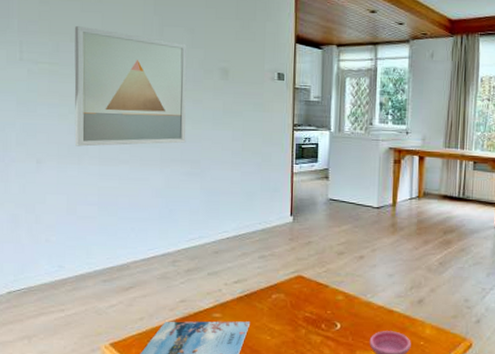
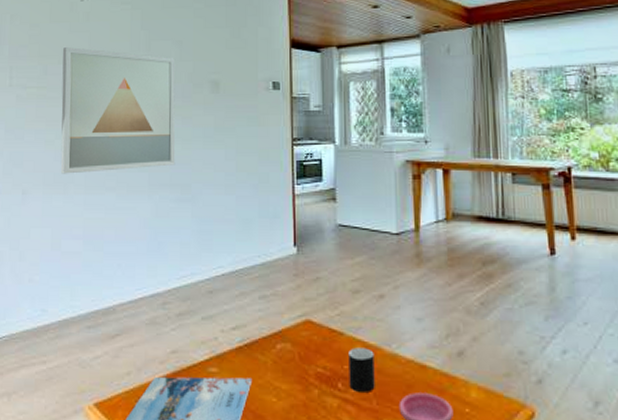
cup: none [331,297,353,331] -> present [348,347,375,392]

